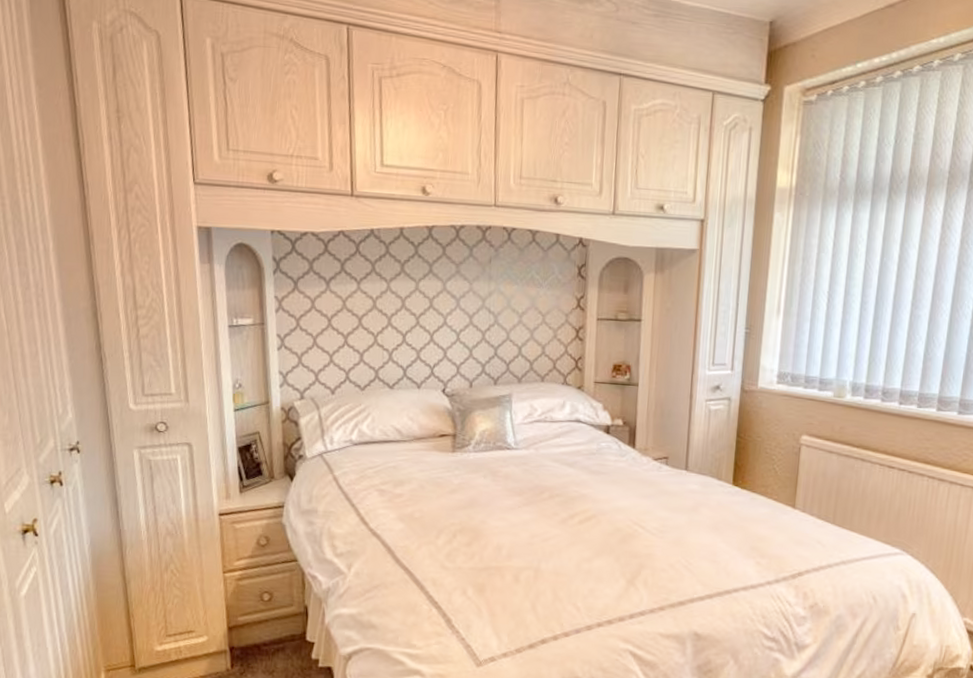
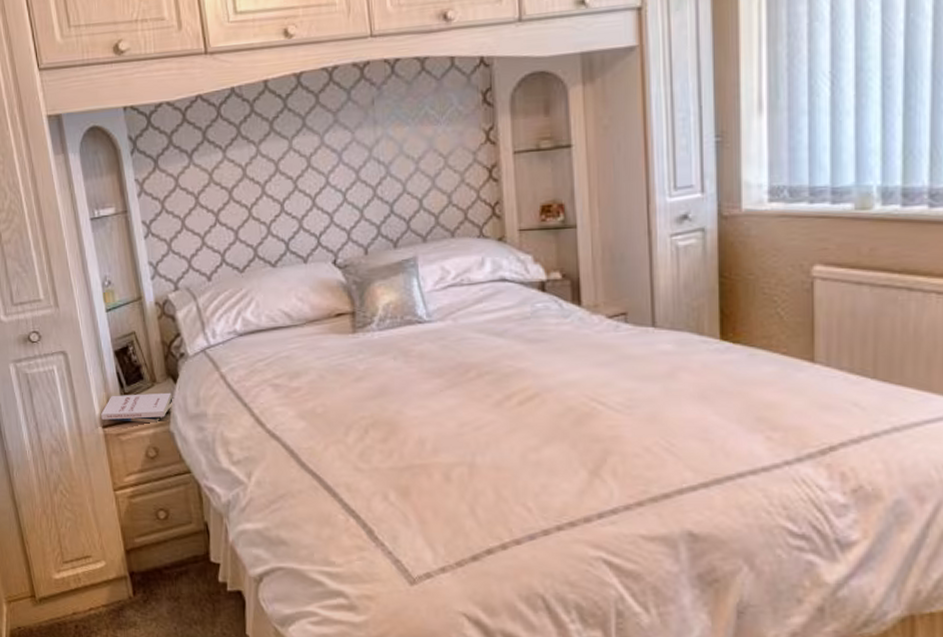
books: none [218,486,289,516] -> present [100,392,174,424]

